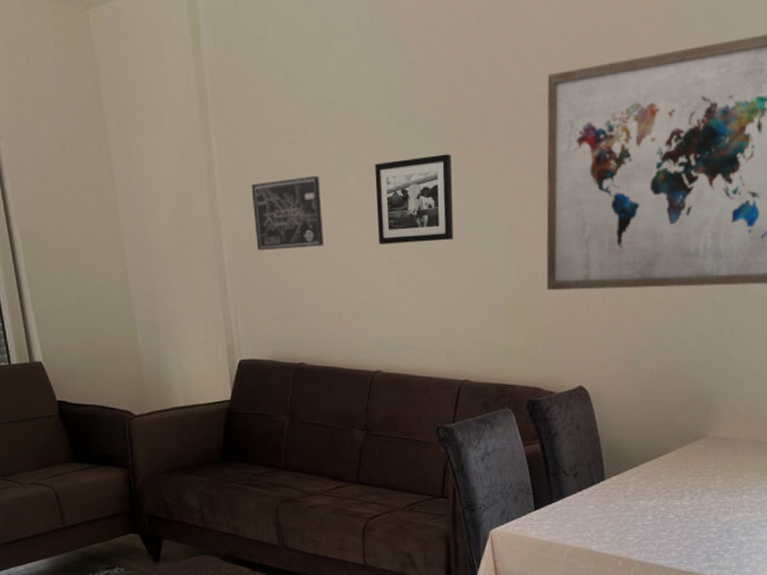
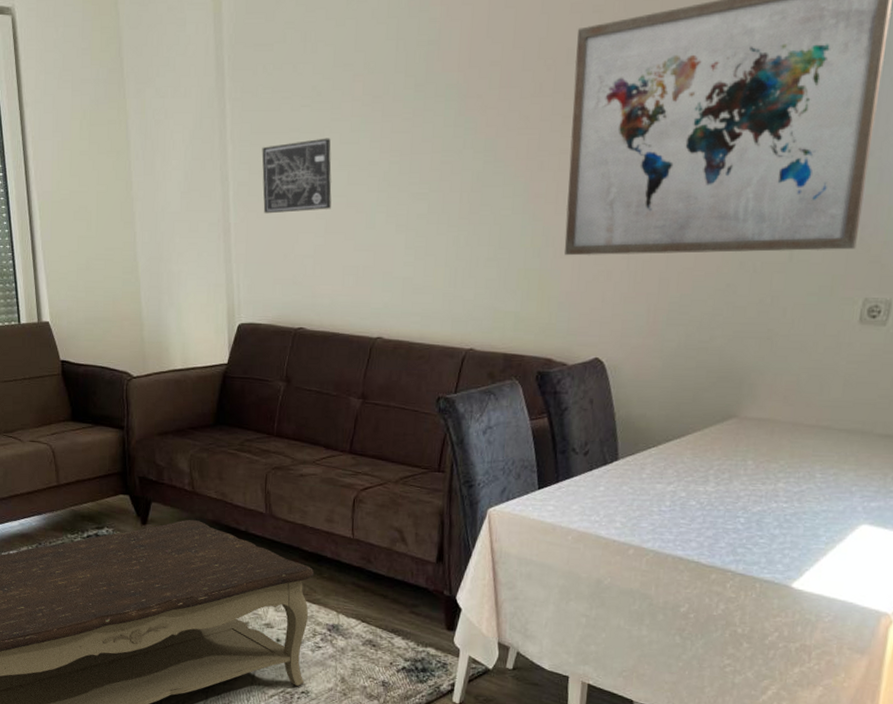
picture frame: present [375,154,453,244] -> none [387,114,469,207]

